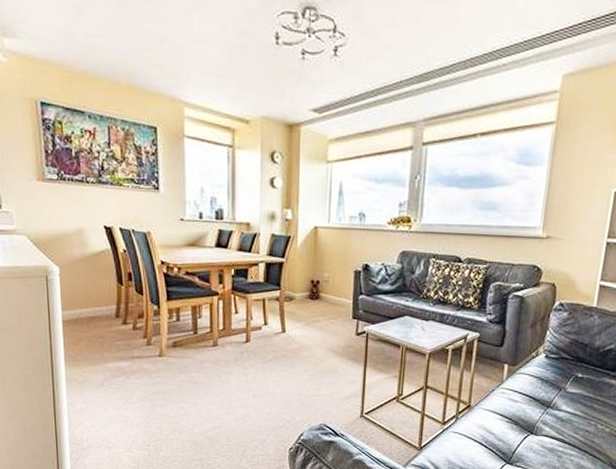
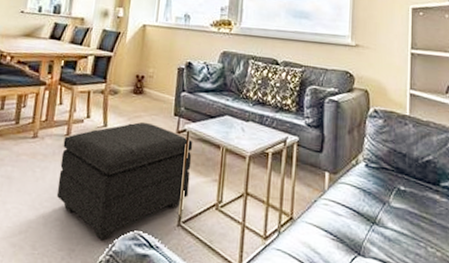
footstool: none [243,326,373,432] -> present [56,121,193,241]

